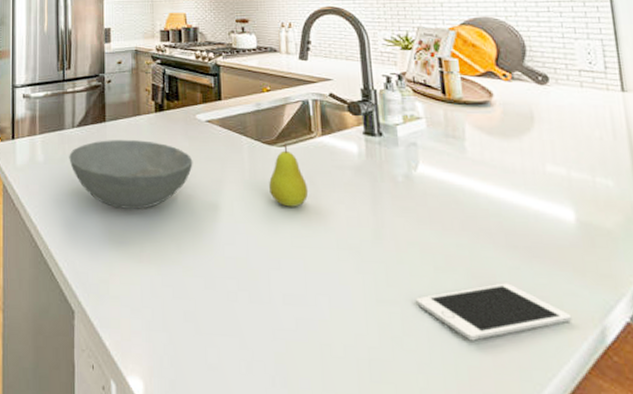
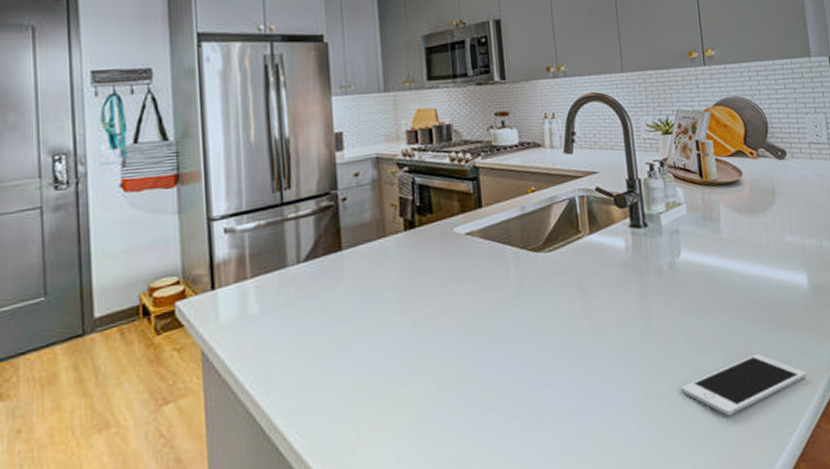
bowl: present [69,140,193,209] -> none [294,266,453,355]
fruit: present [269,143,309,207] -> none [537,248,579,317]

